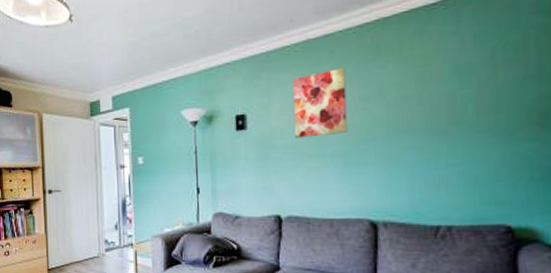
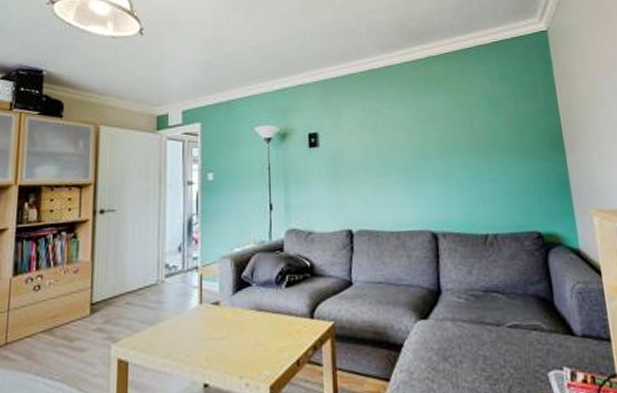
wall art: present [293,68,348,138] -> none [360,95,409,156]

